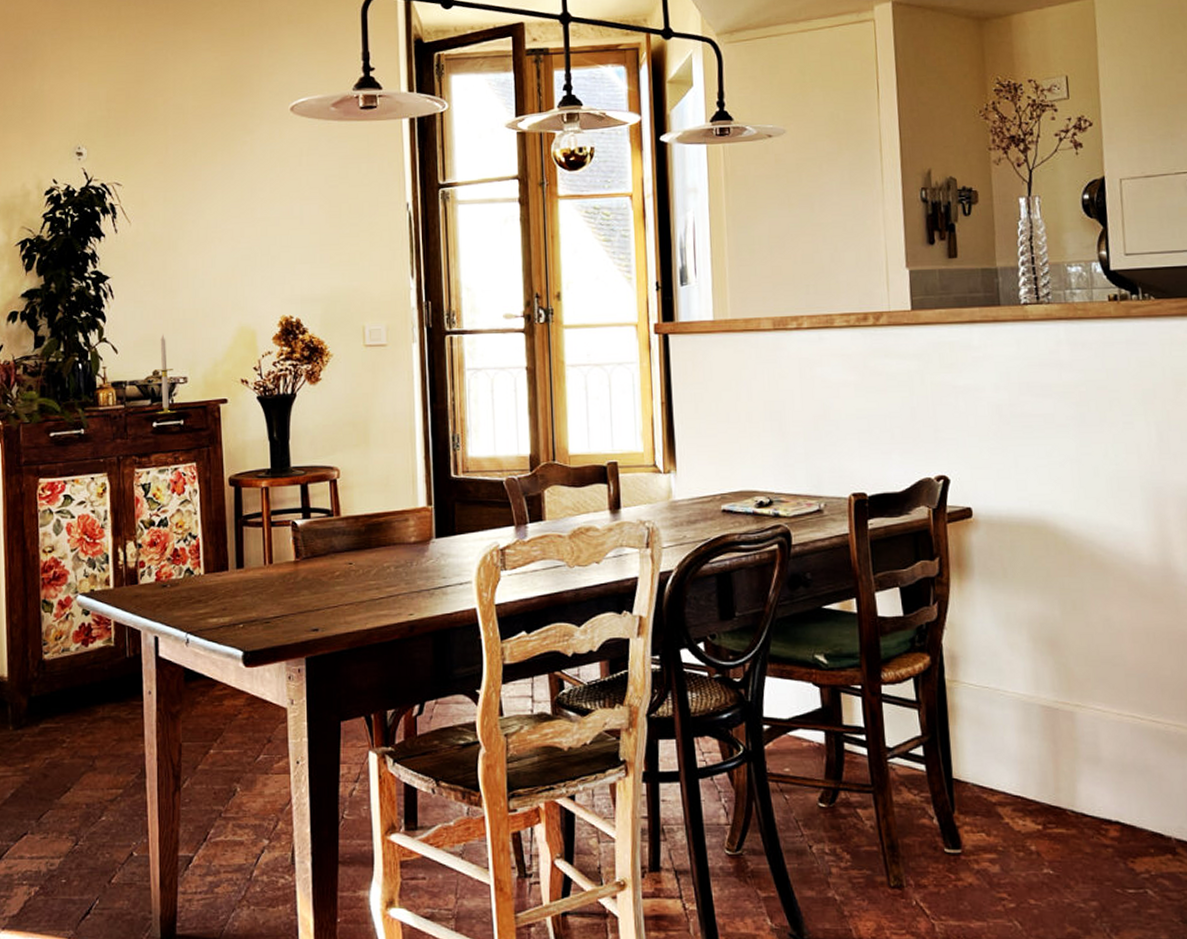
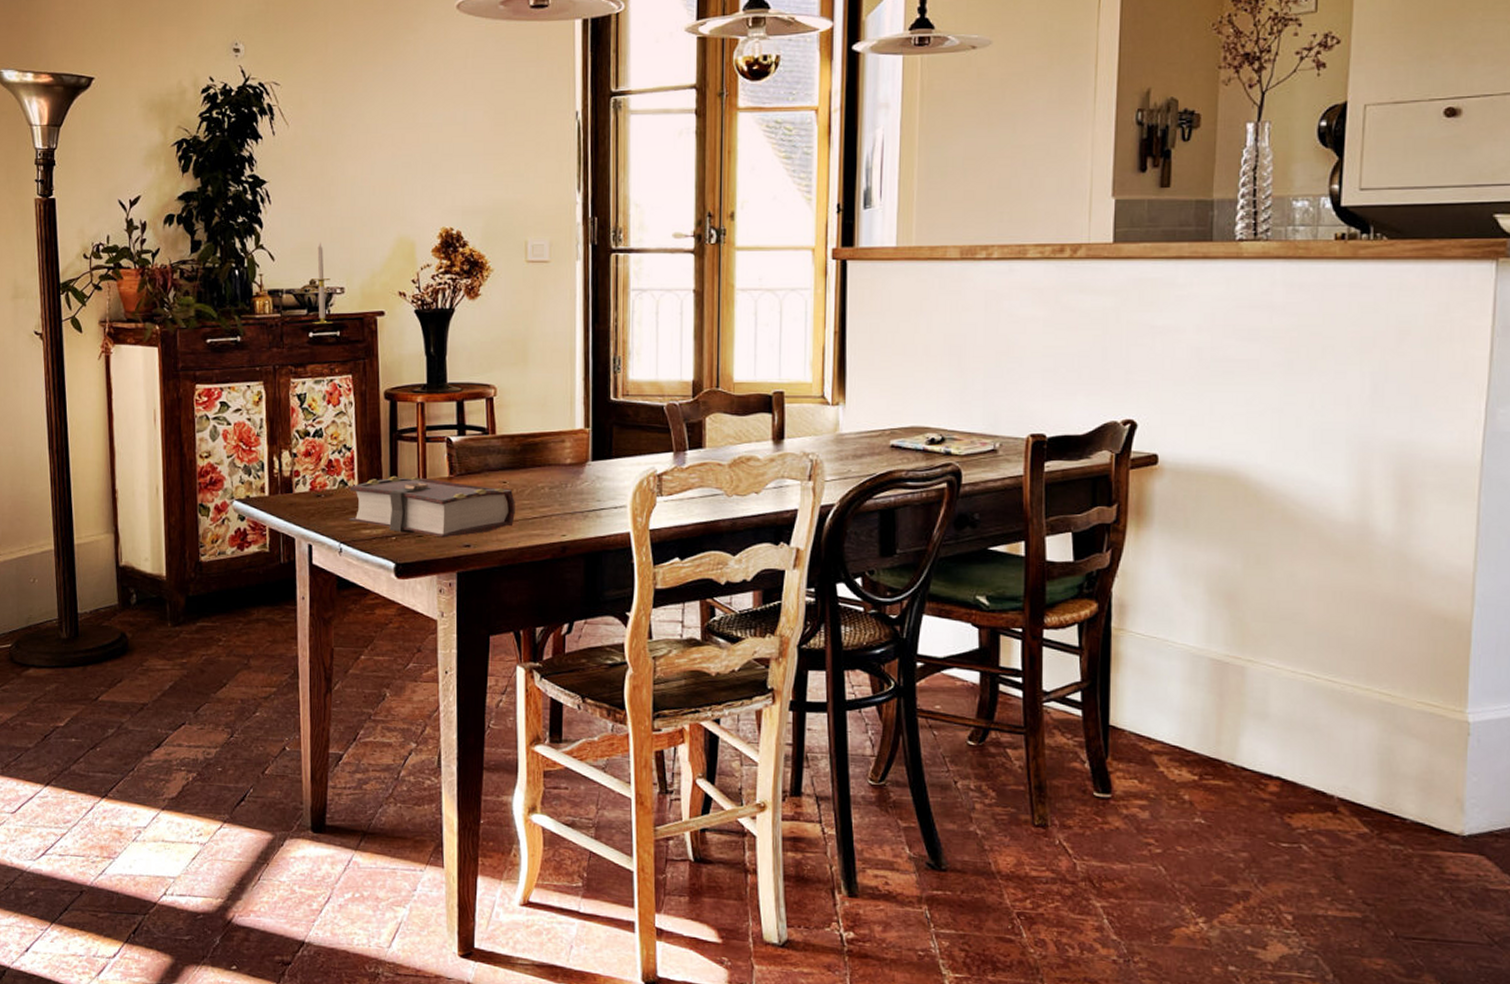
book: none [194,562,362,623] -> present [348,475,515,538]

